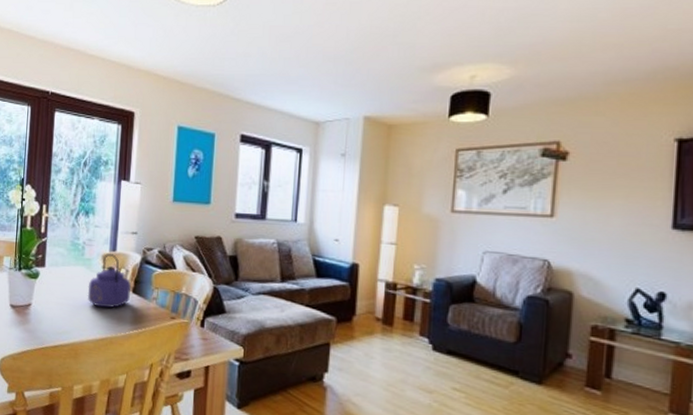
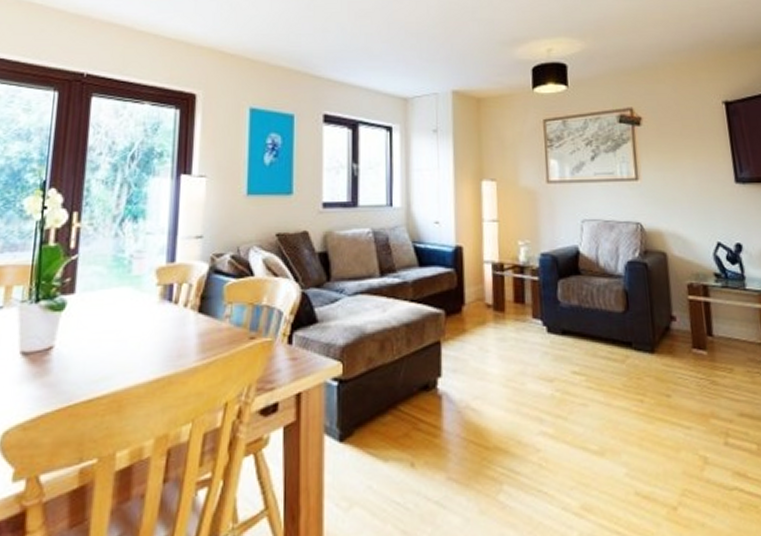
kettle: present [87,254,131,308] -> none [135,266,196,338]

